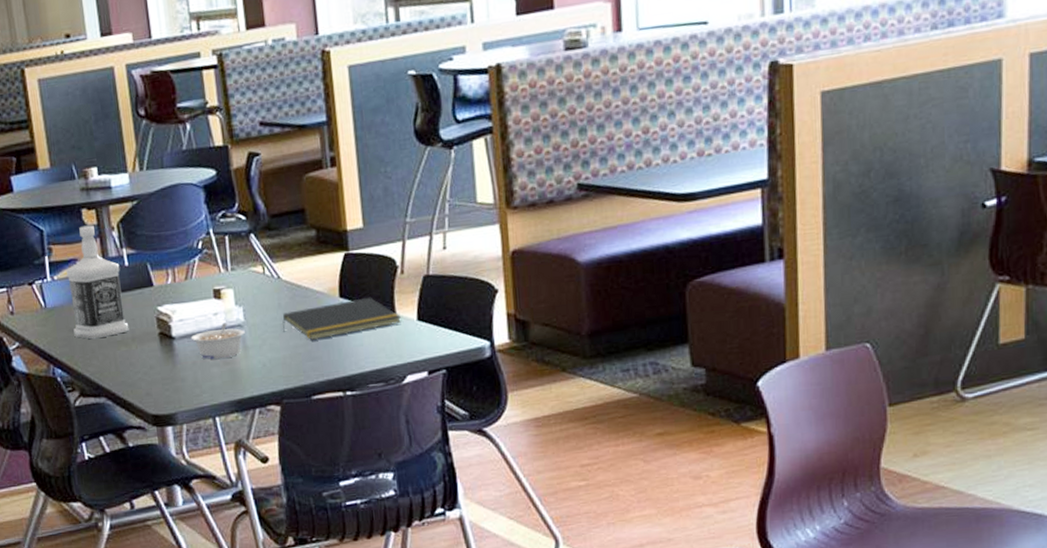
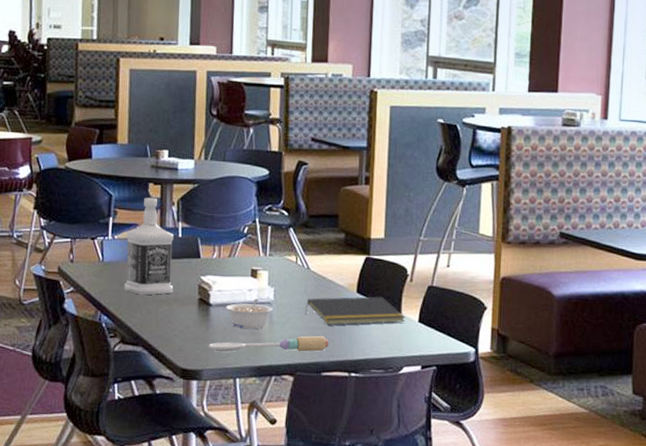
spoon: none [178,353,316,391] -> present [208,335,330,352]

